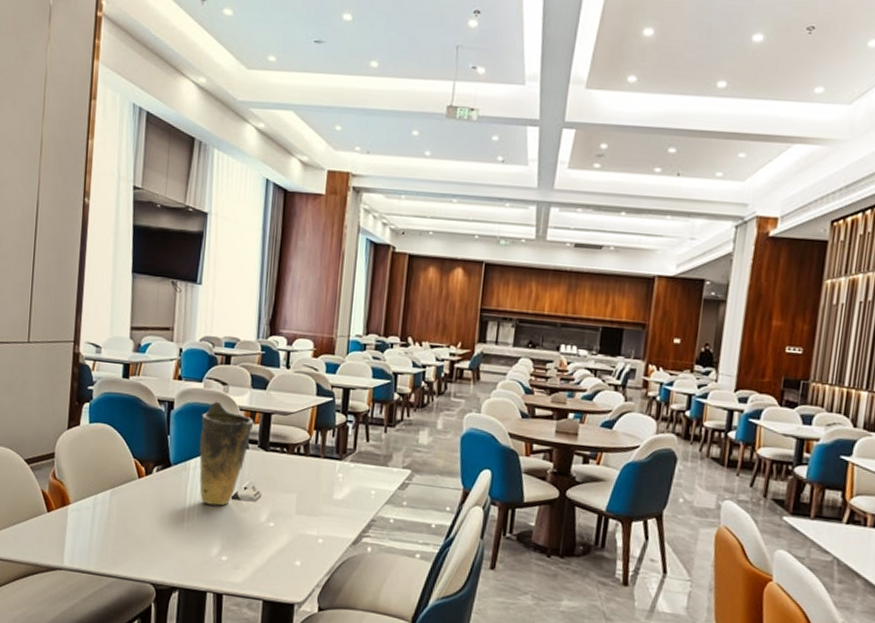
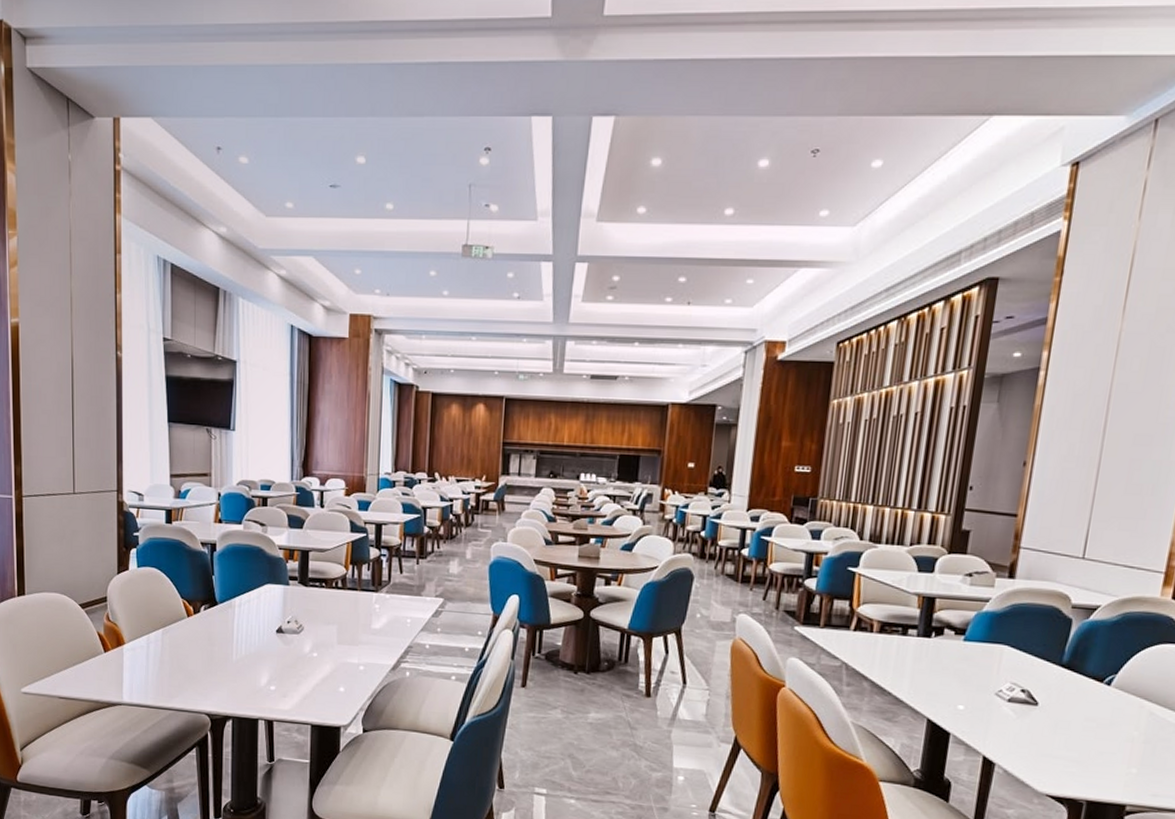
vase: present [199,401,254,506] -> none [243,541,293,640]

